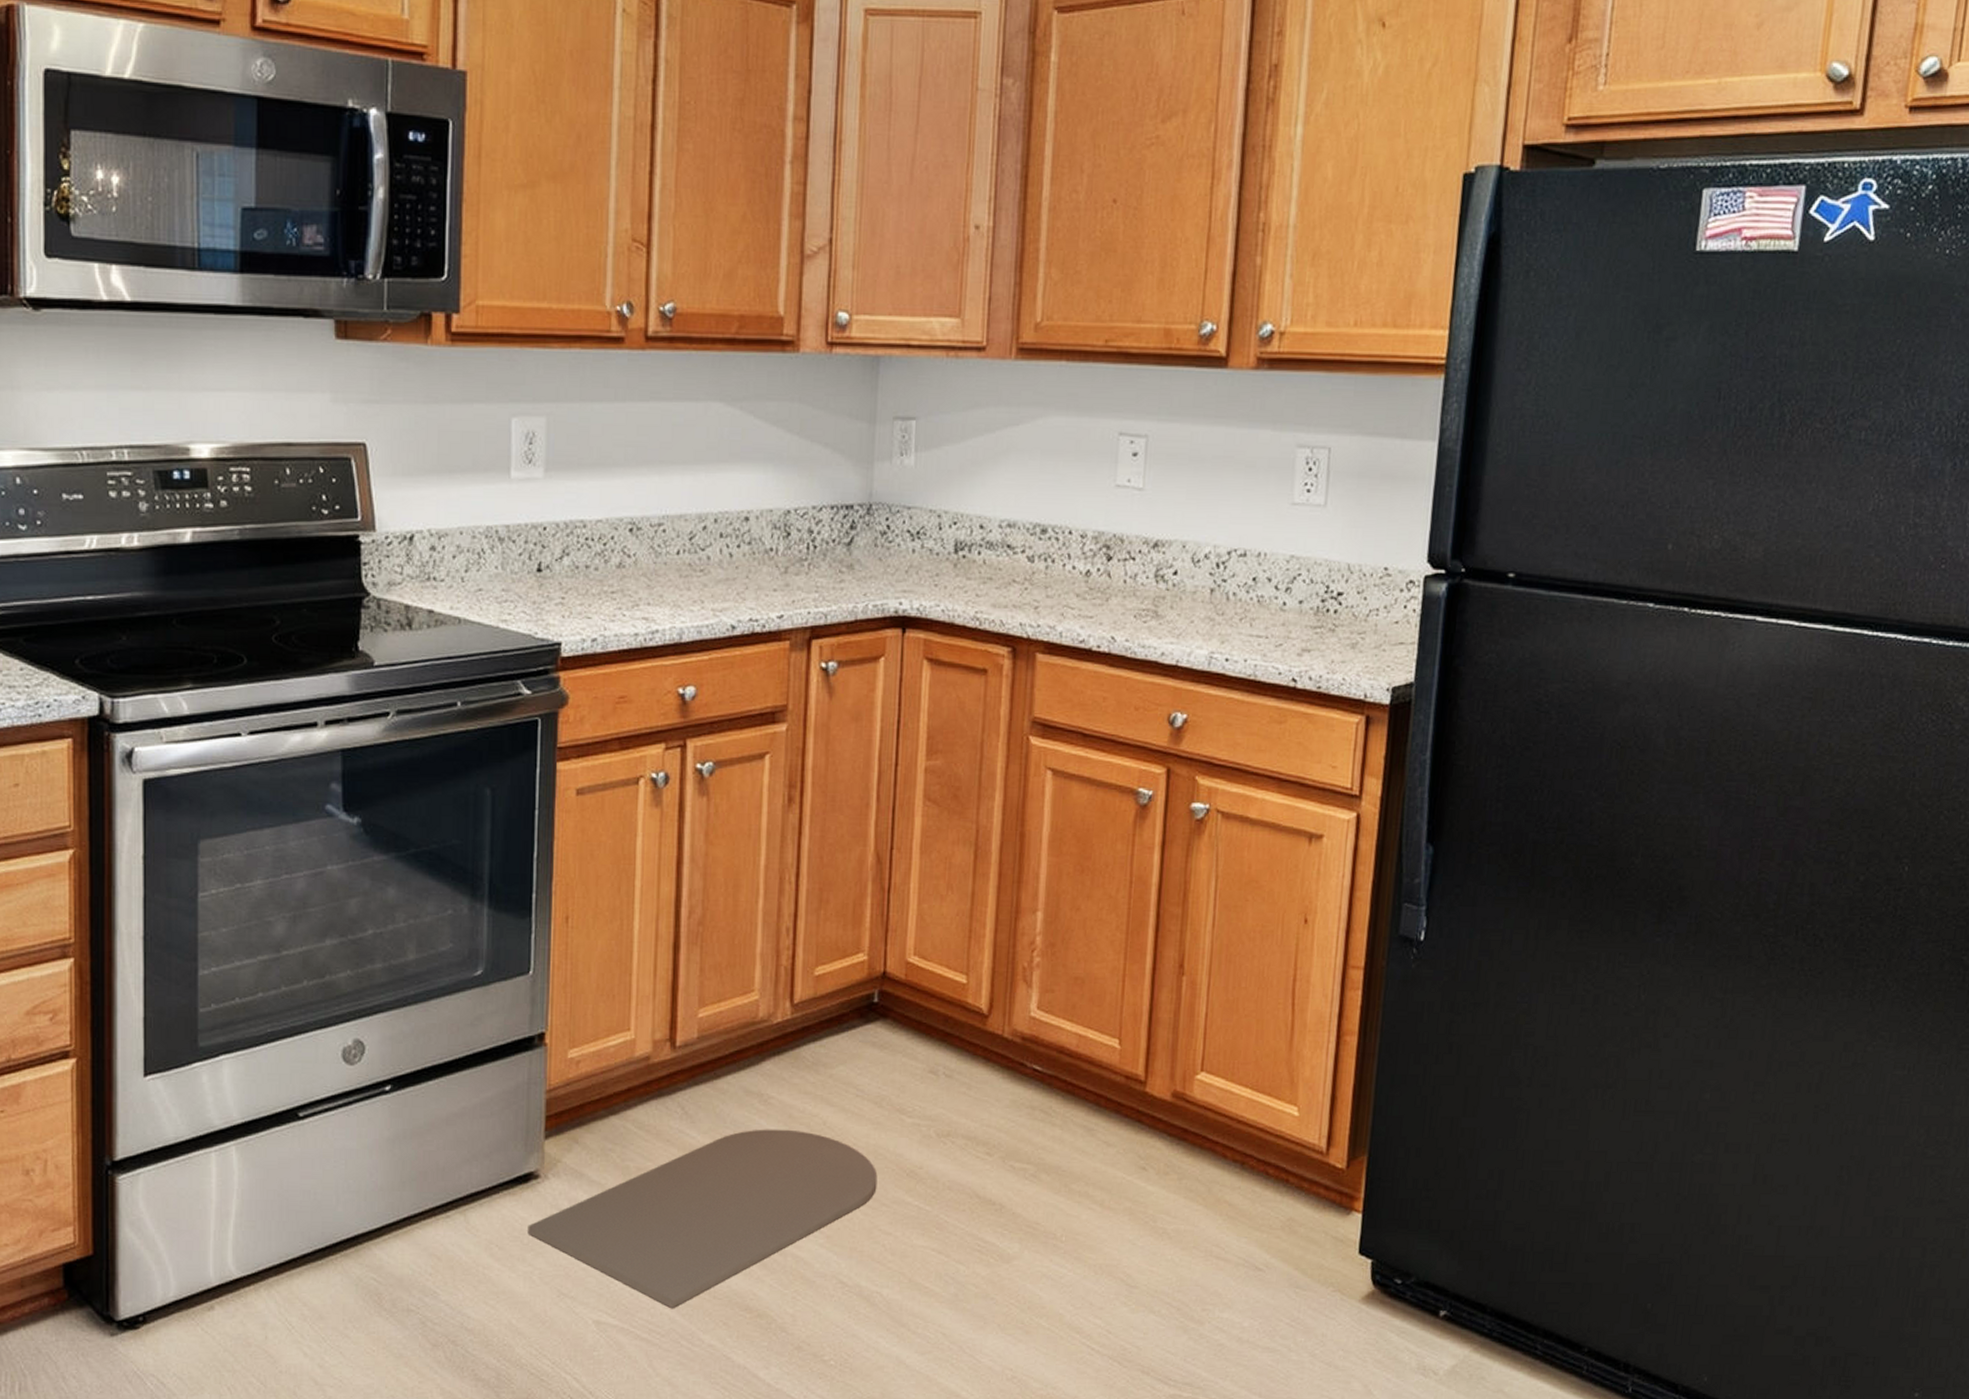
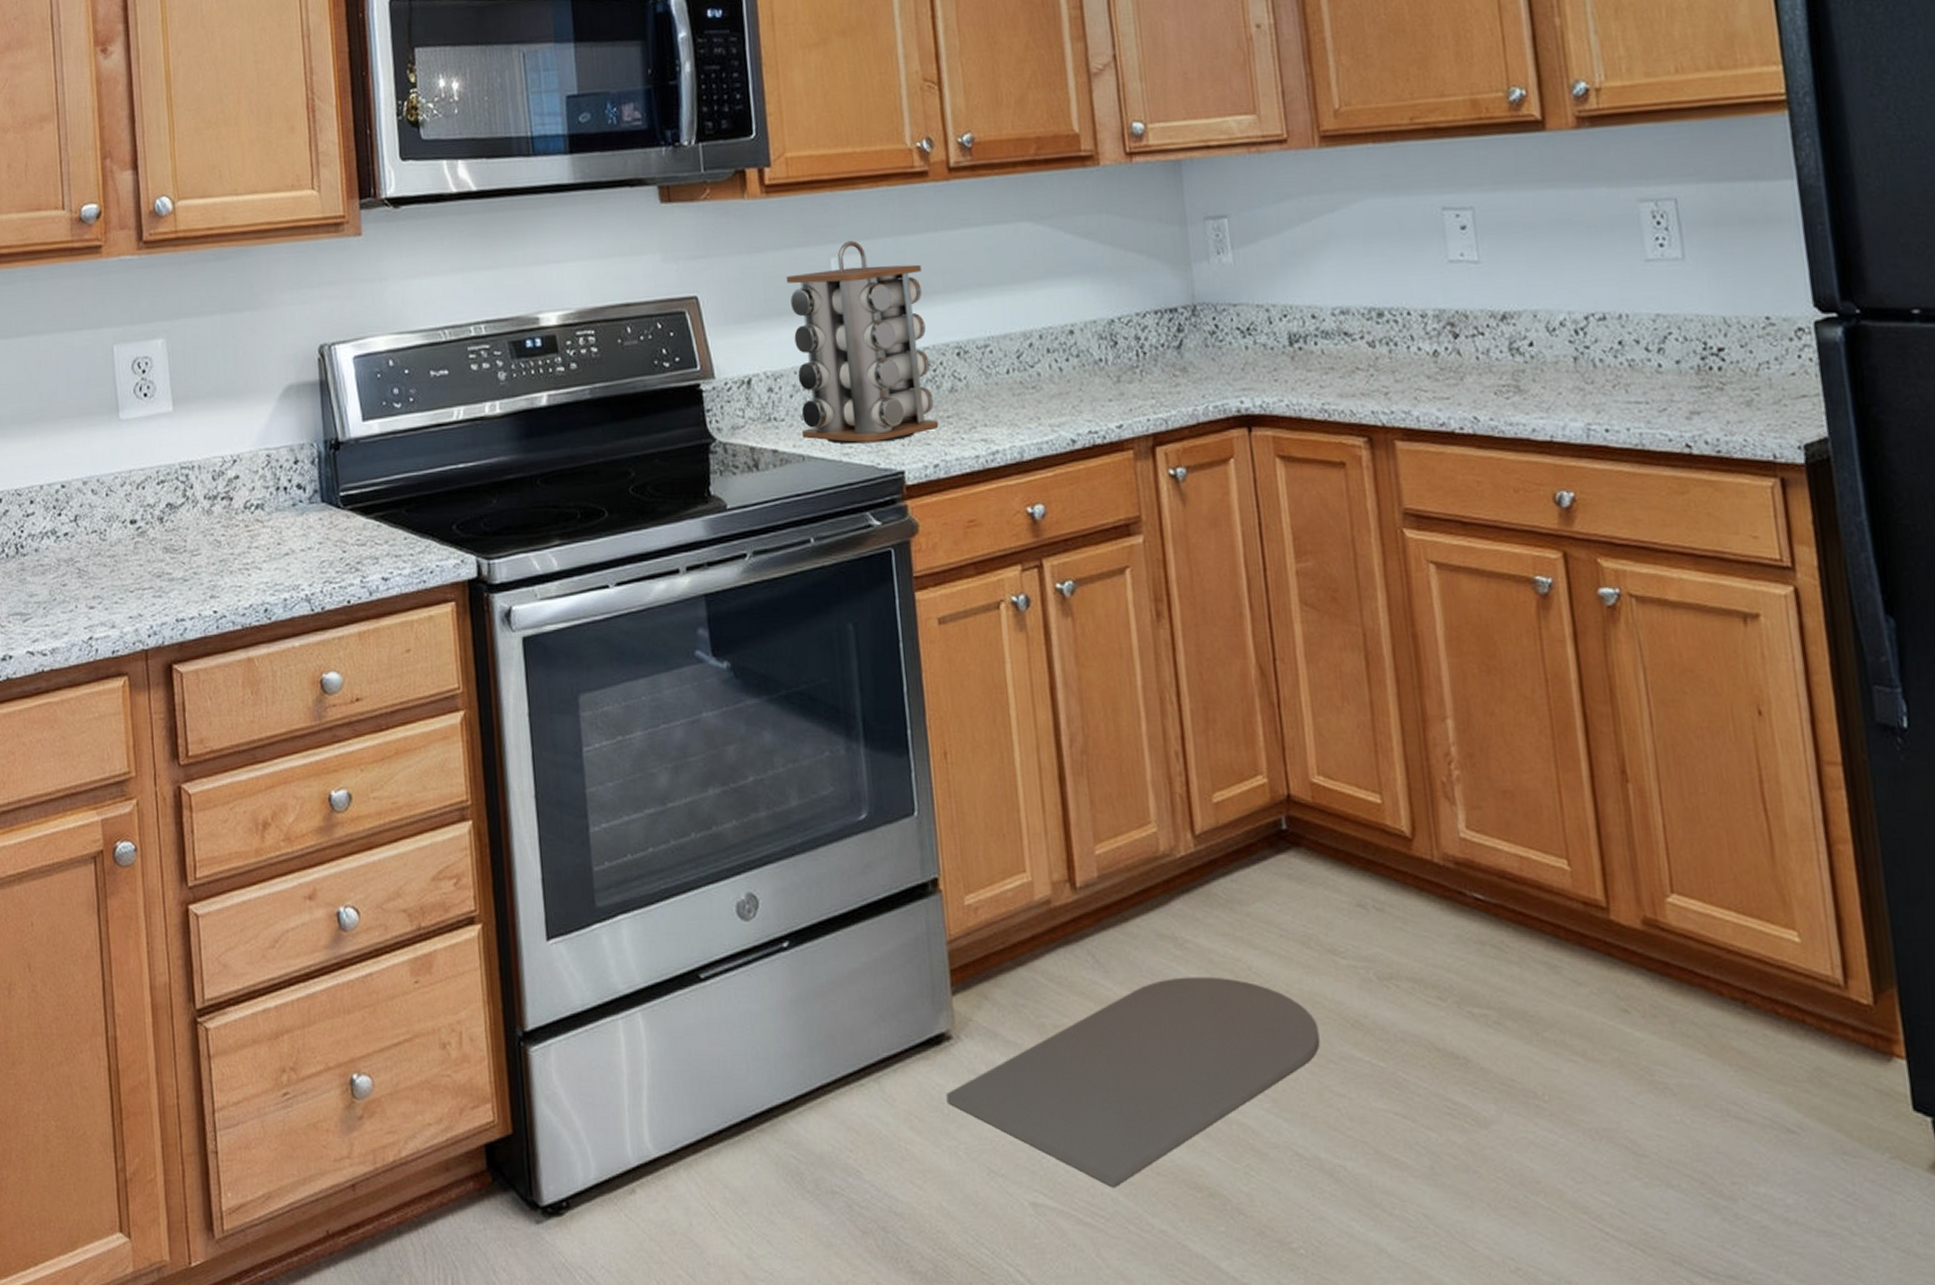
spice rack: none [460,402,604,612] -> present [786,241,939,444]

